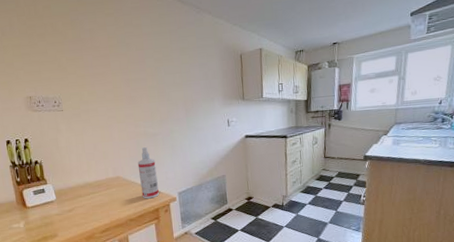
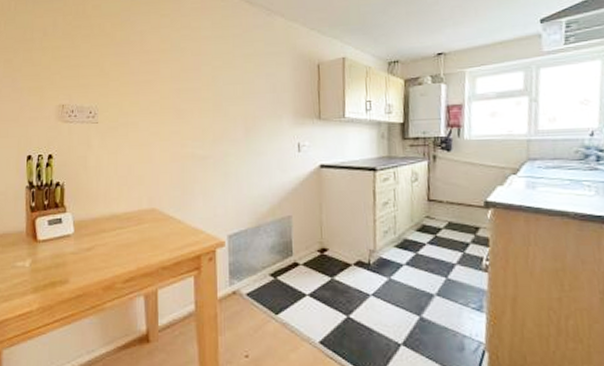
spray bottle: present [137,147,159,199] -> none [179,173,203,241]

